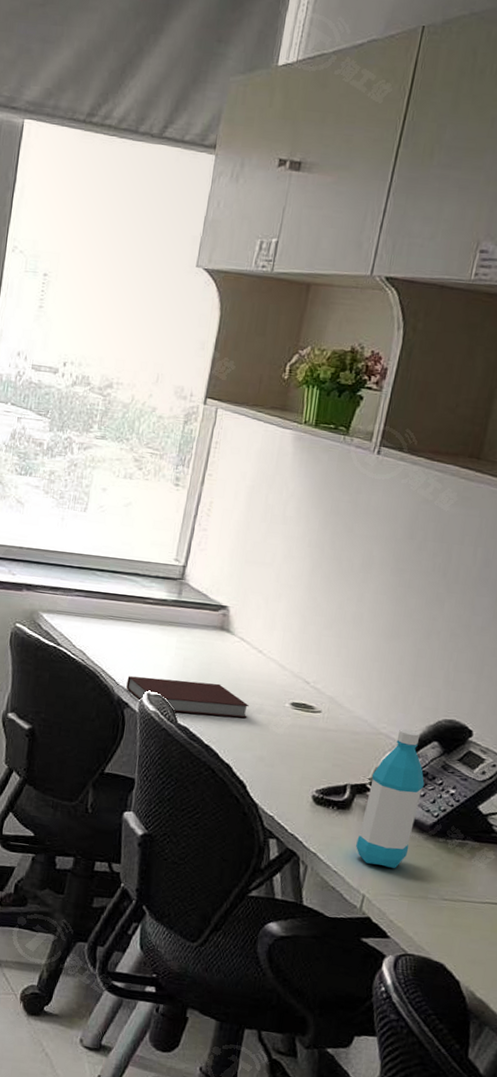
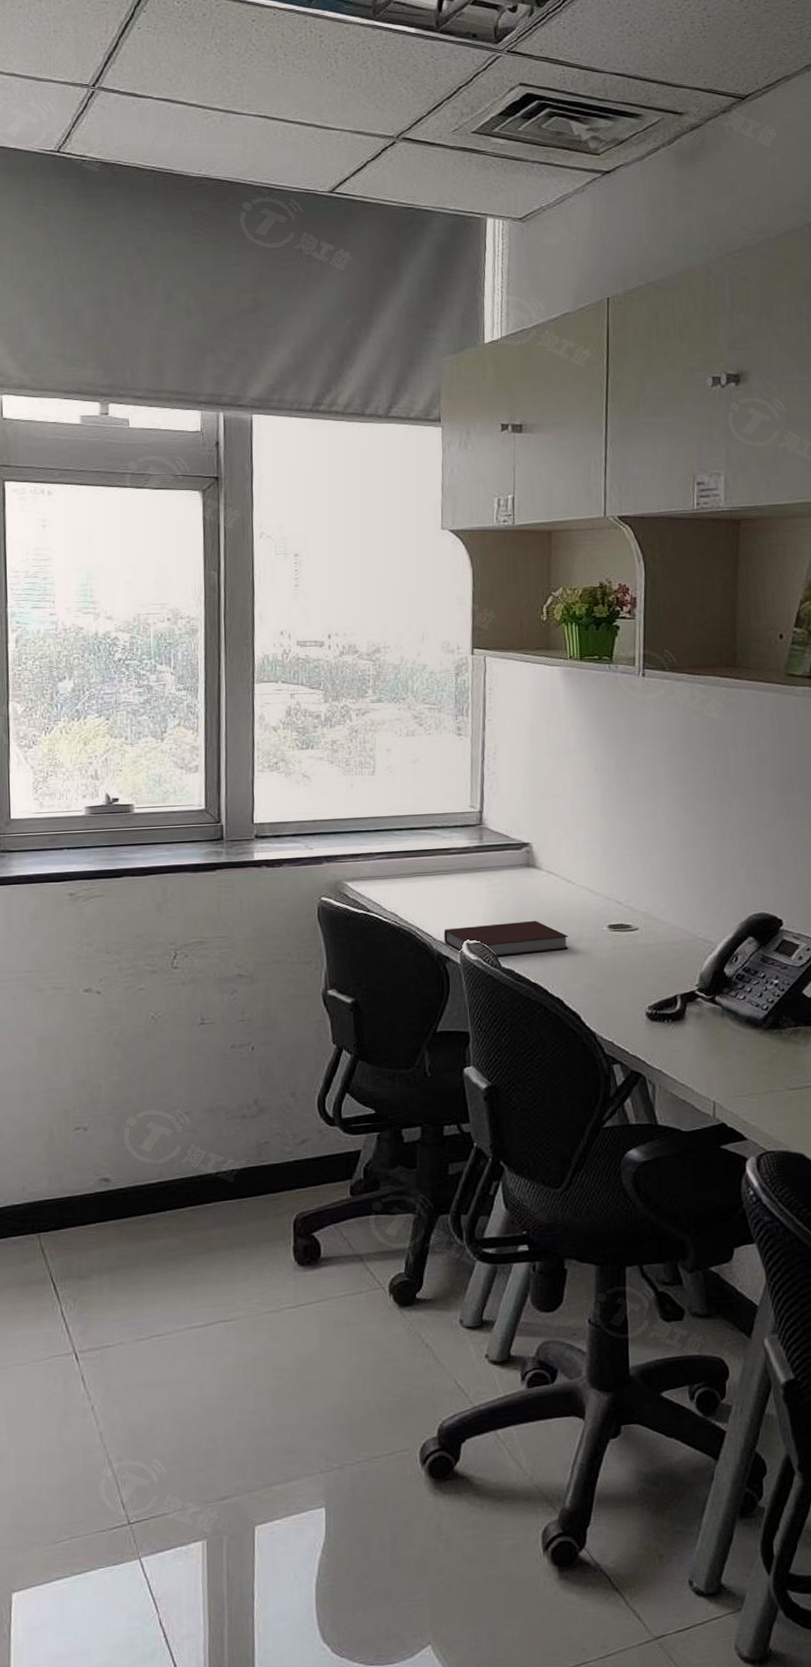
water bottle: present [356,728,424,868] -> none [697,929,748,1069]

